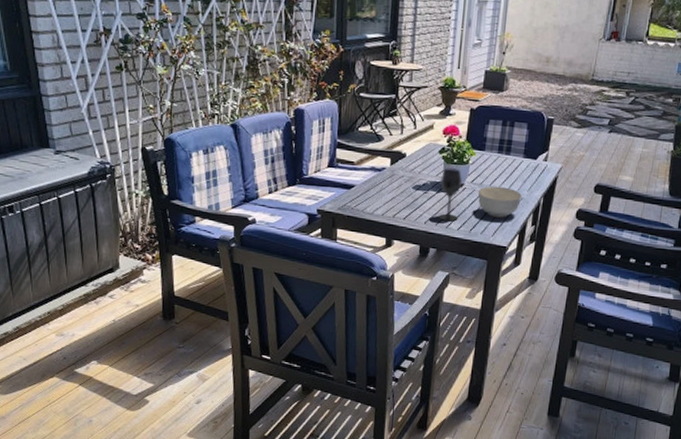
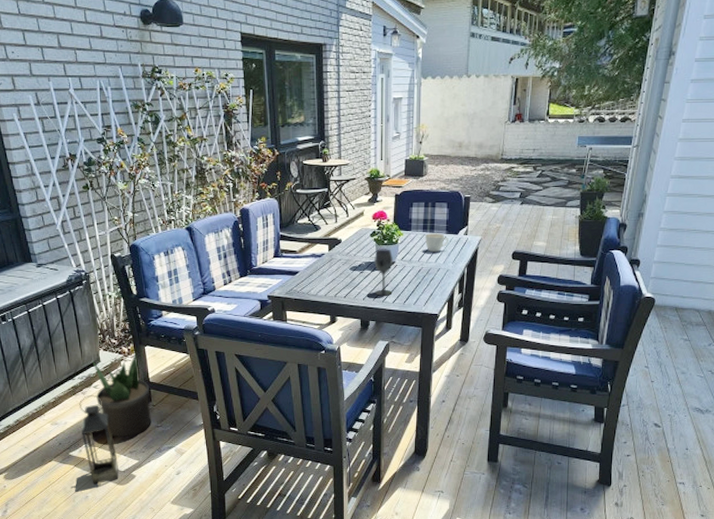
lantern: none [90,305,131,408] -> present [79,395,120,485]
planter: none [109,261,173,357] -> present [91,352,151,438]
bowl: present [477,186,522,218] -> none [408,261,447,289]
cup: none [499,155,526,177] -> present [425,233,449,252]

